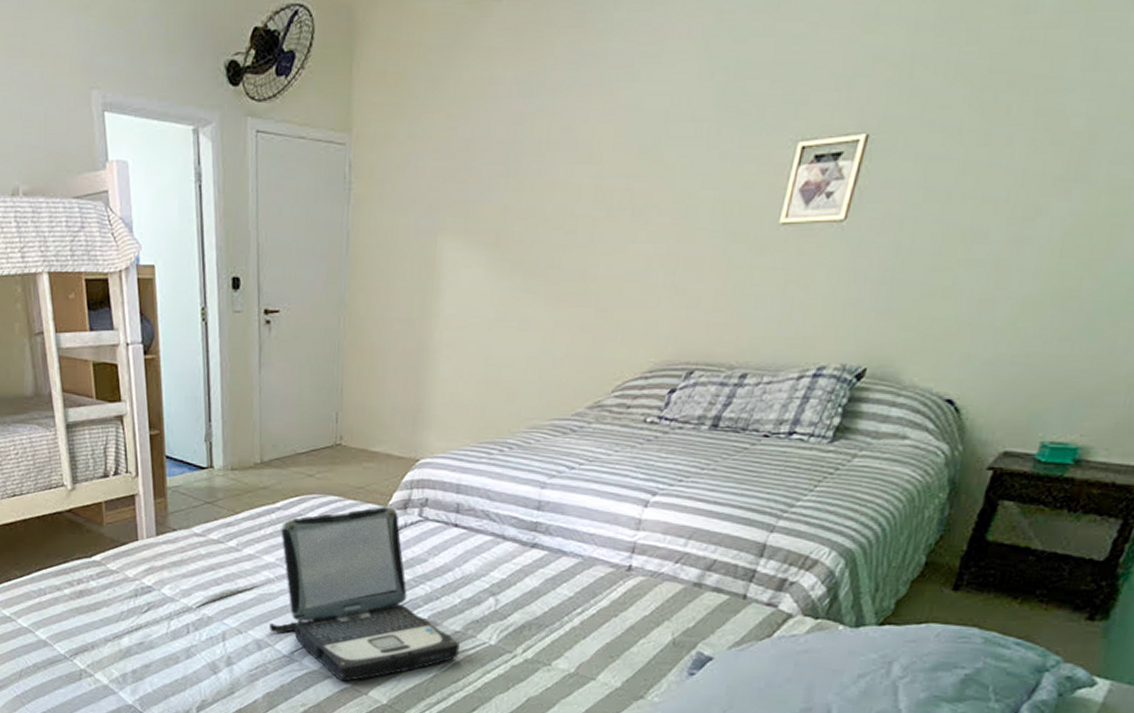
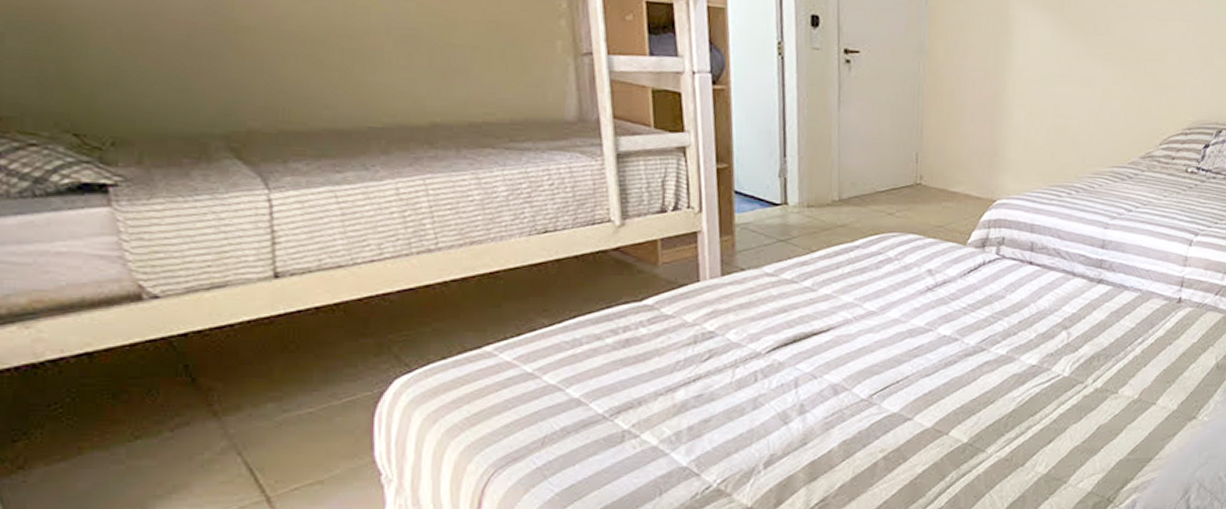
laptop: present [270,506,460,682] -> none [847,244,1036,423]

